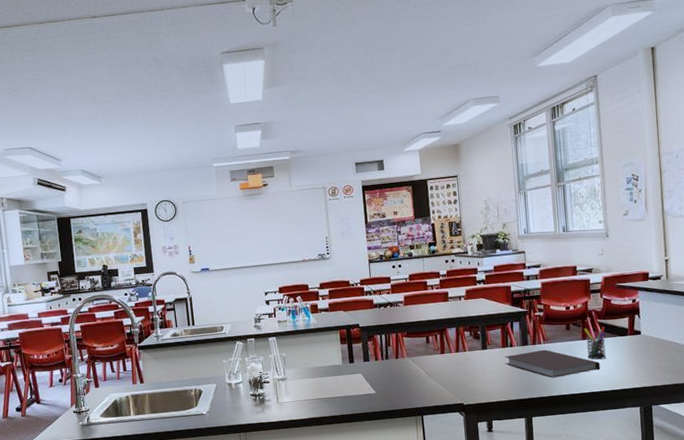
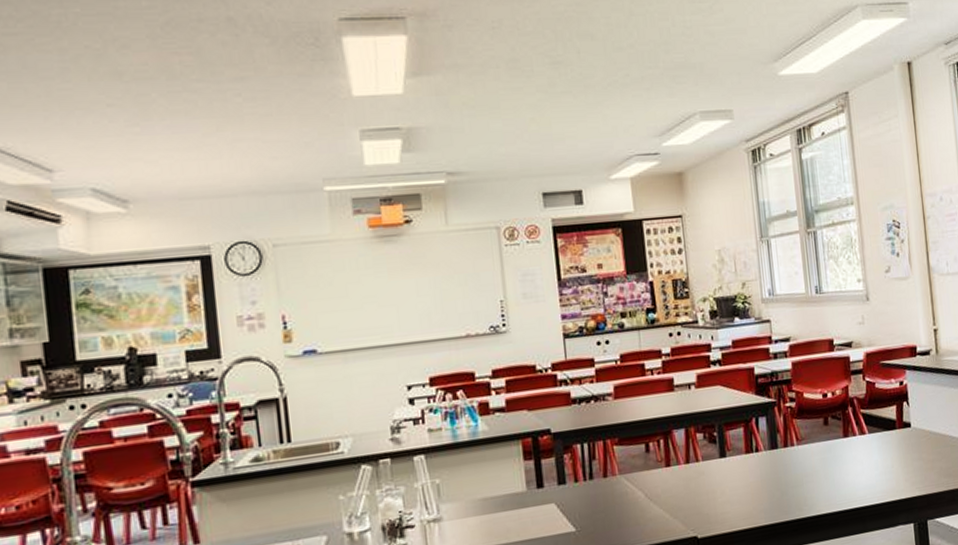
notebook: present [504,349,600,378] -> none [748,453,866,492]
pen holder: present [584,327,606,360] -> none [845,419,872,464]

